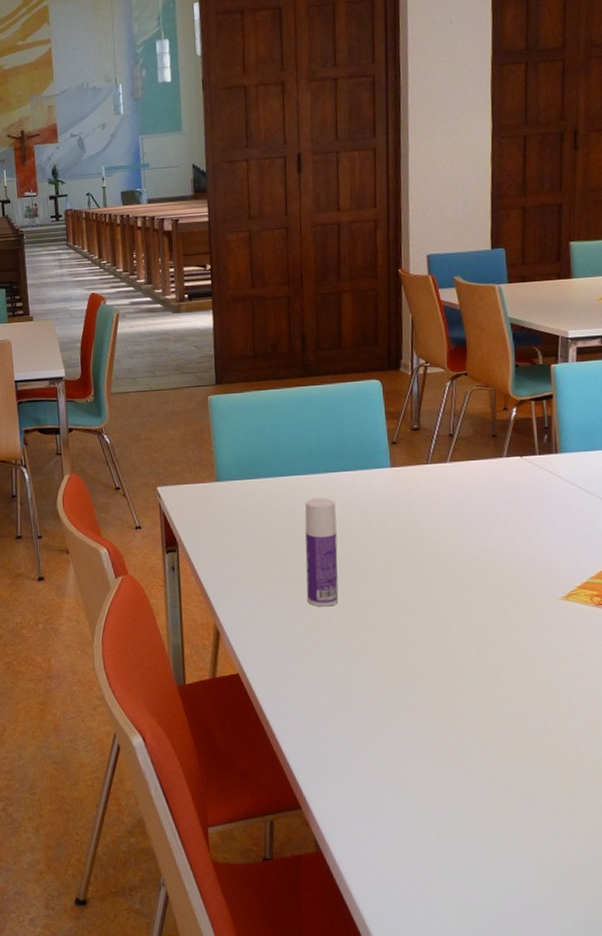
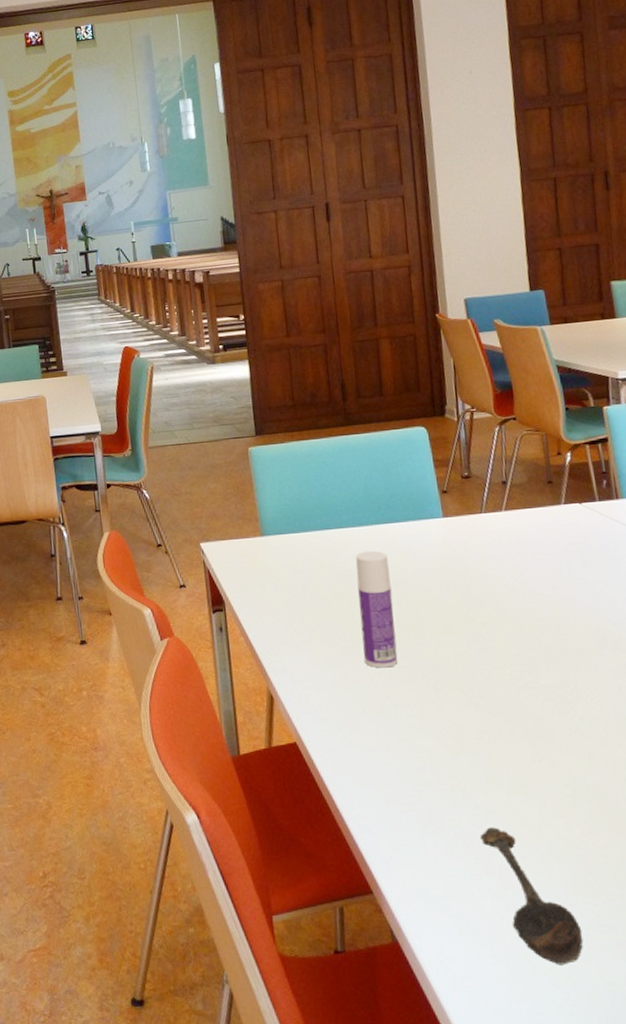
spoon: none [403,751,488,872] -> present [481,827,584,966]

